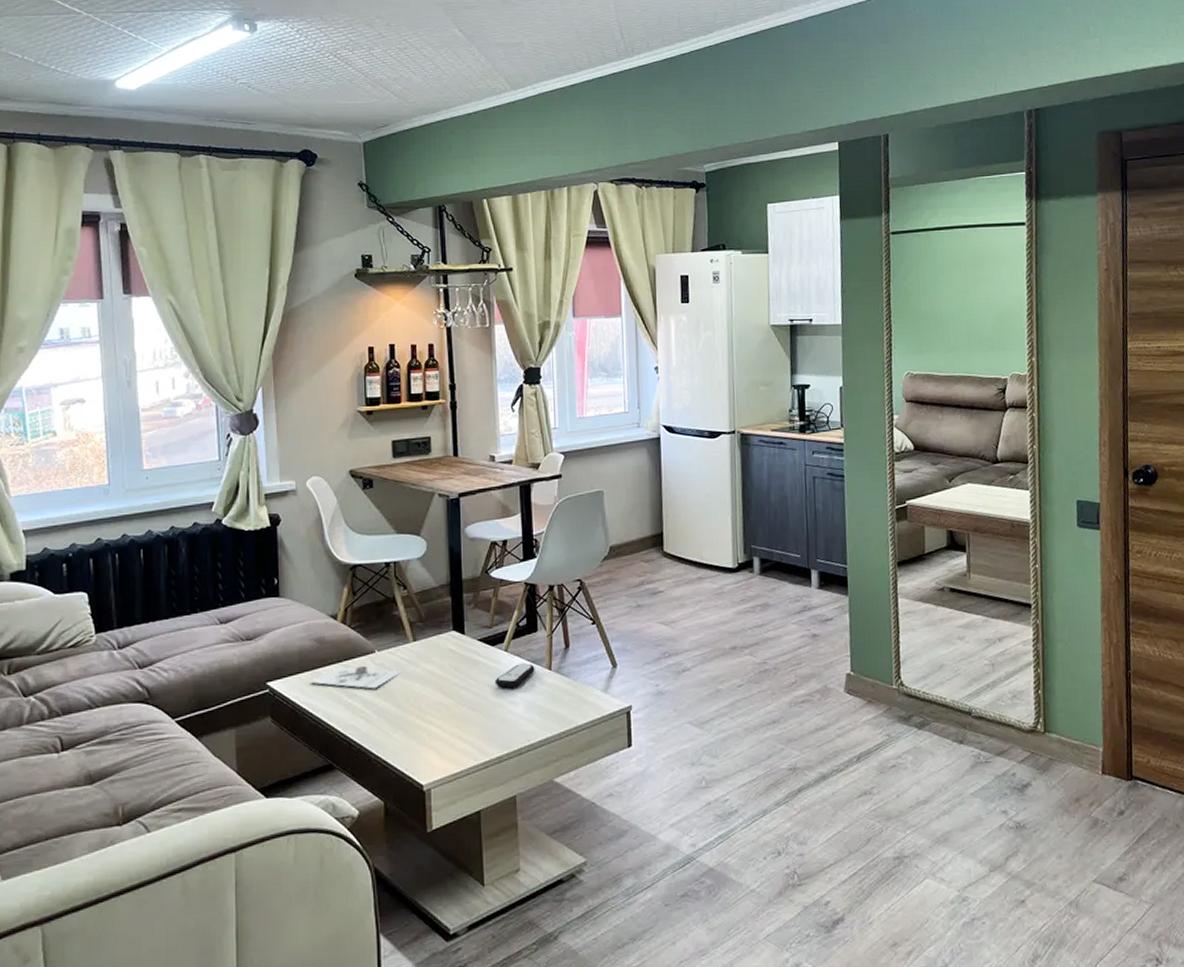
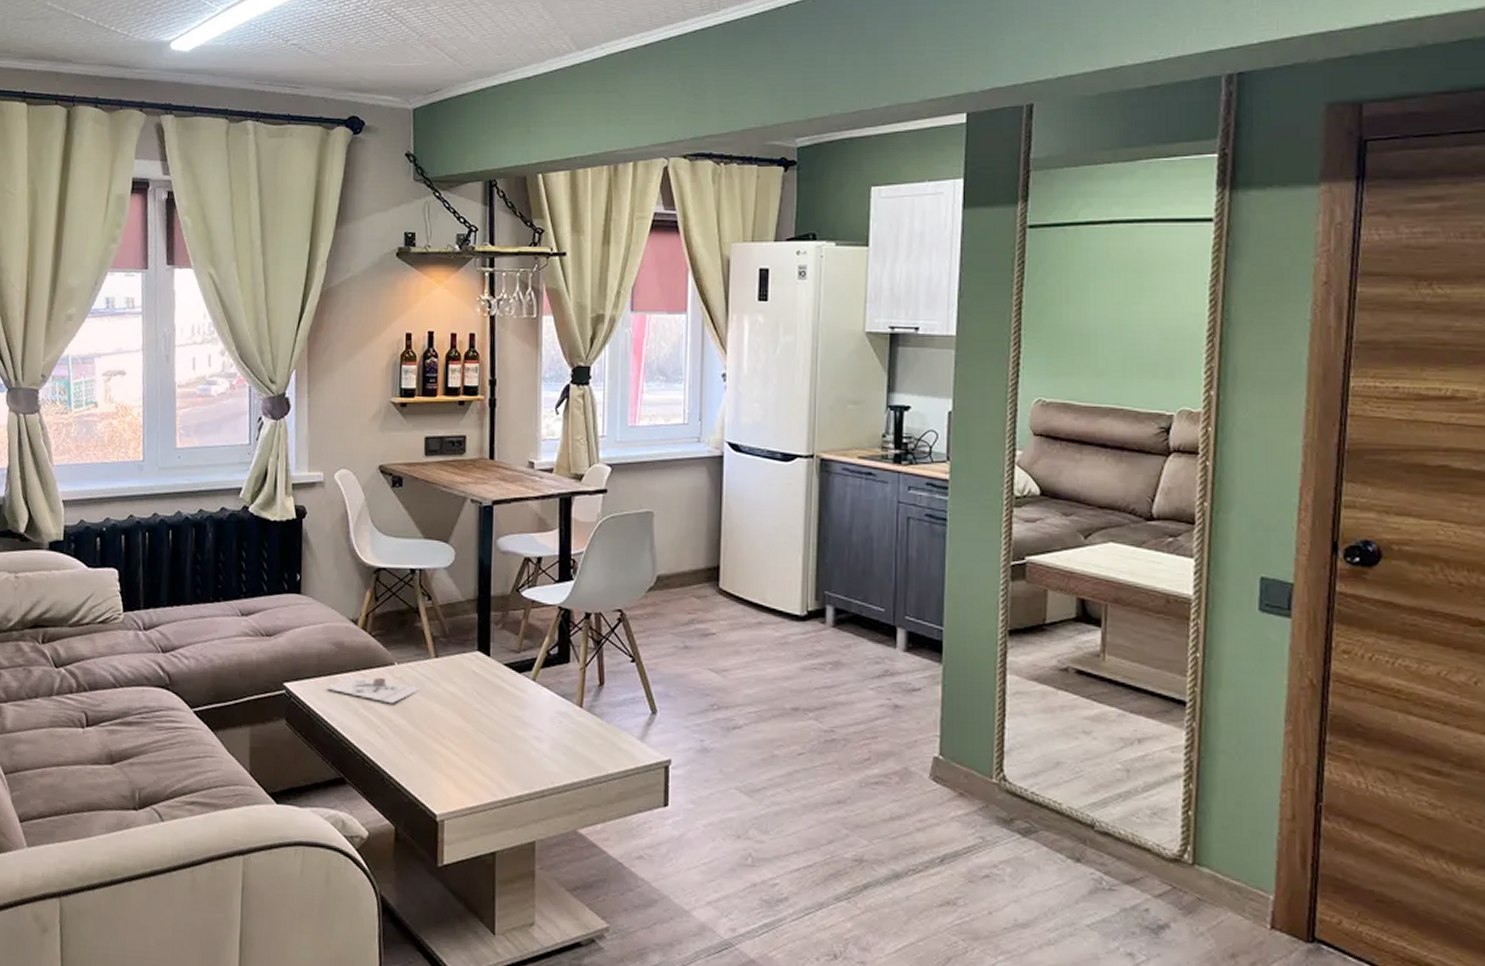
remote control: present [494,663,535,688] -> none [519,696,564,722]

